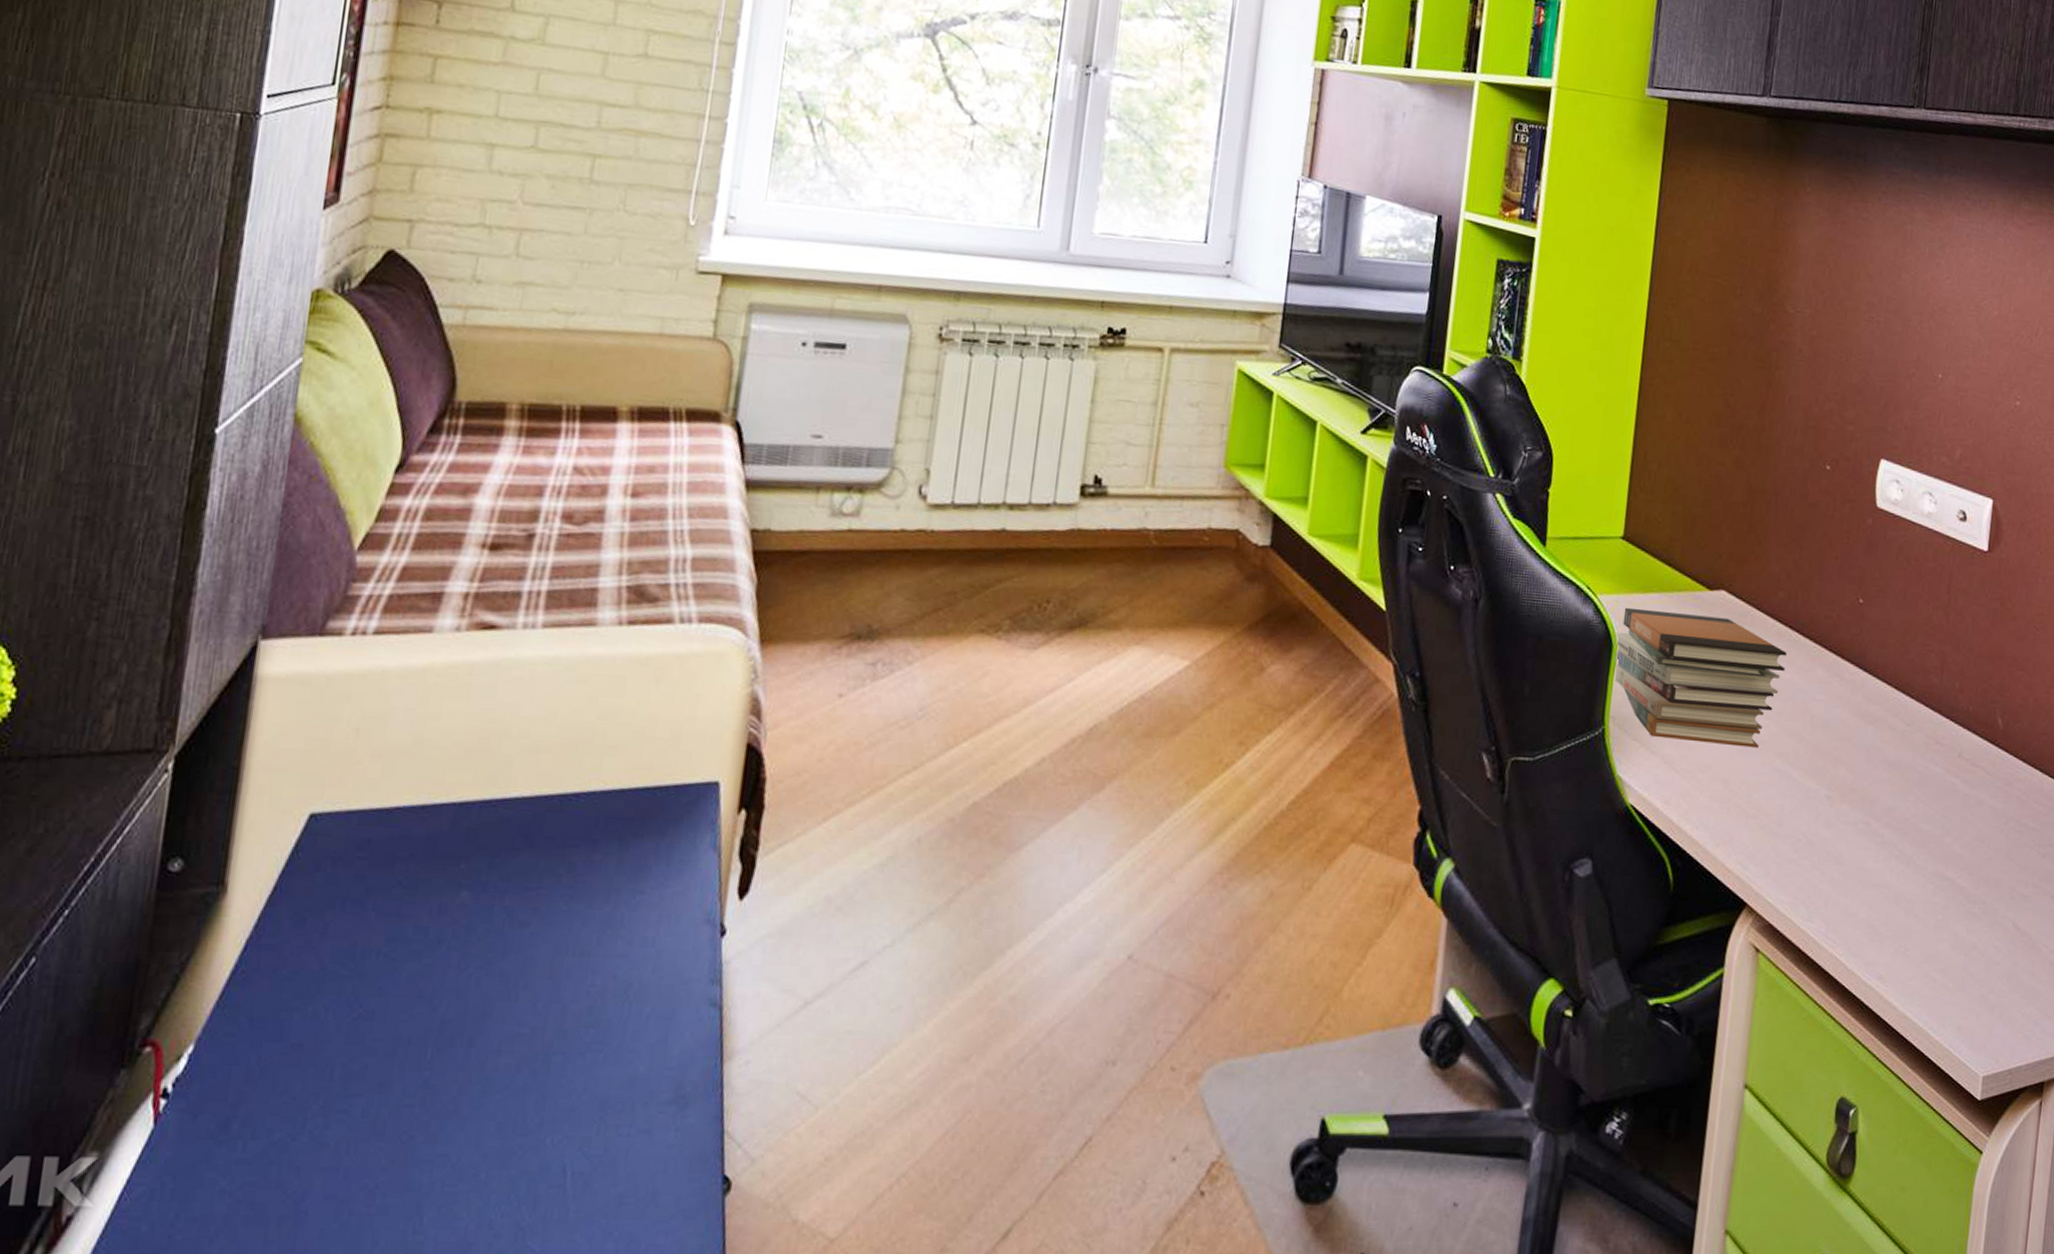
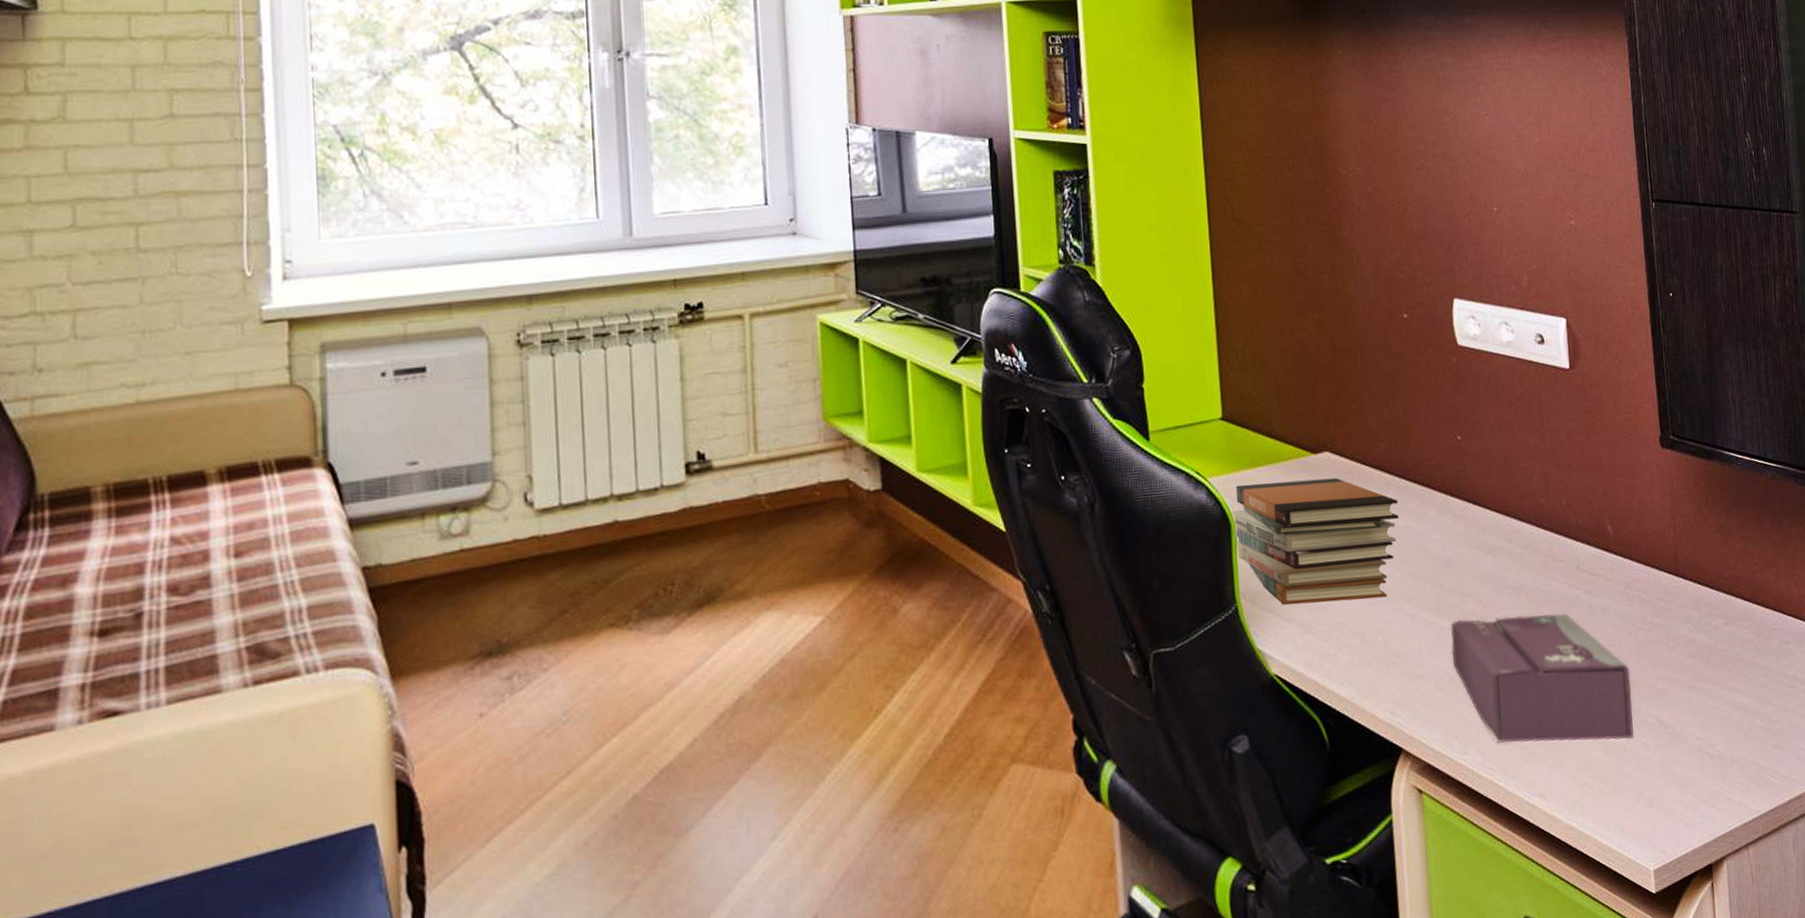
tissue box: none [1813,785,1995,939] -> present [1450,613,1635,744]

